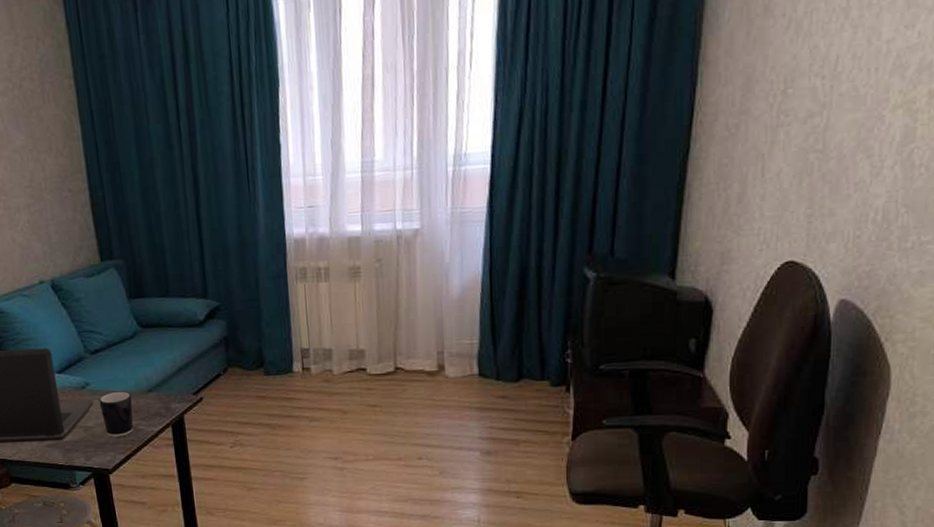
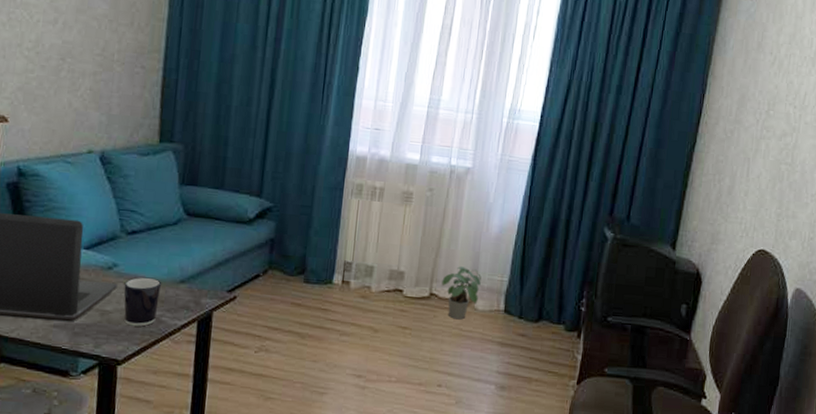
potted plant: none [406,335,449,390] -> present [442,266,481,320]

